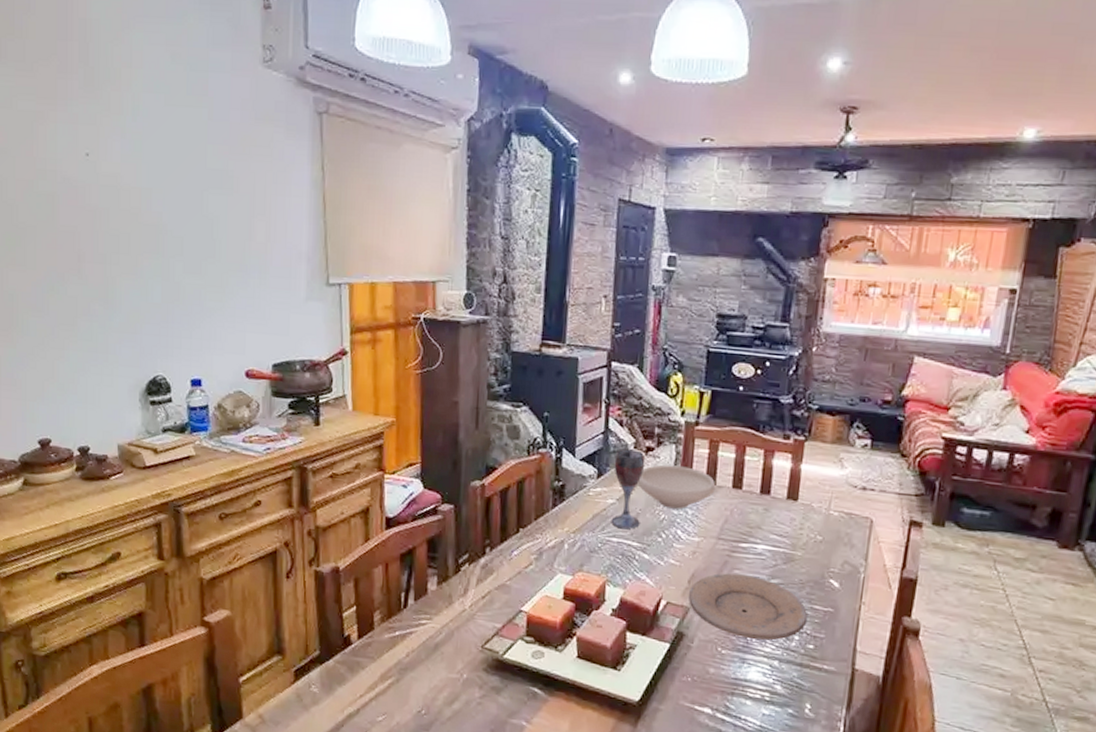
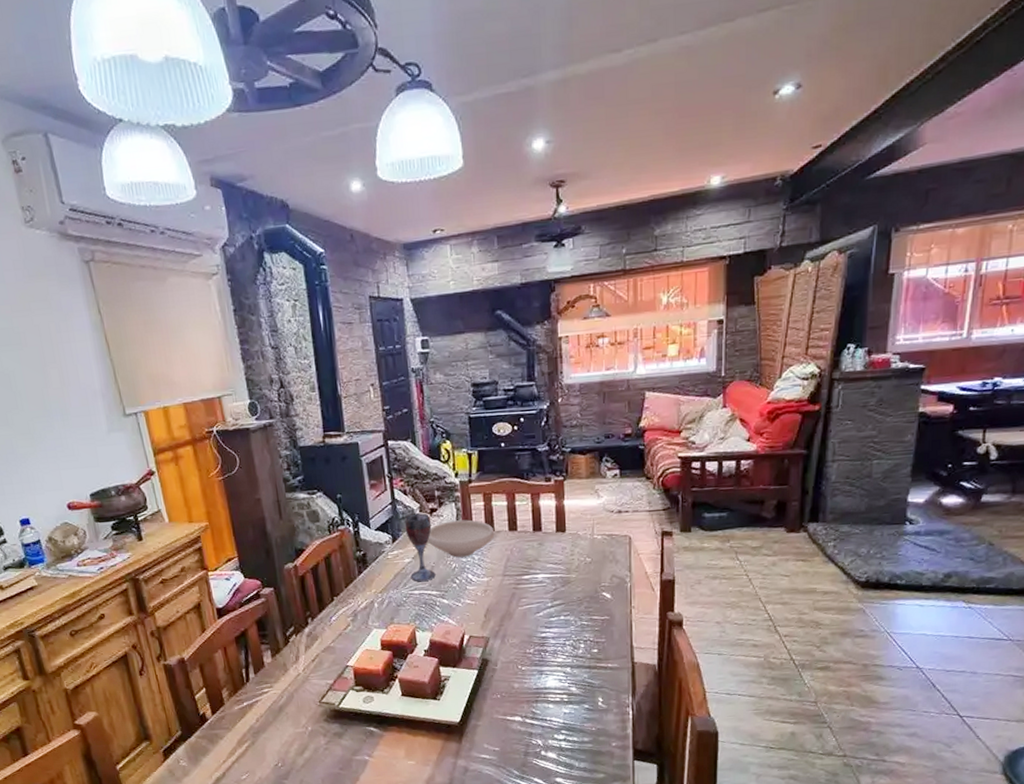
plate: present [688,573,808,641] -> none [486,601,589,654]

